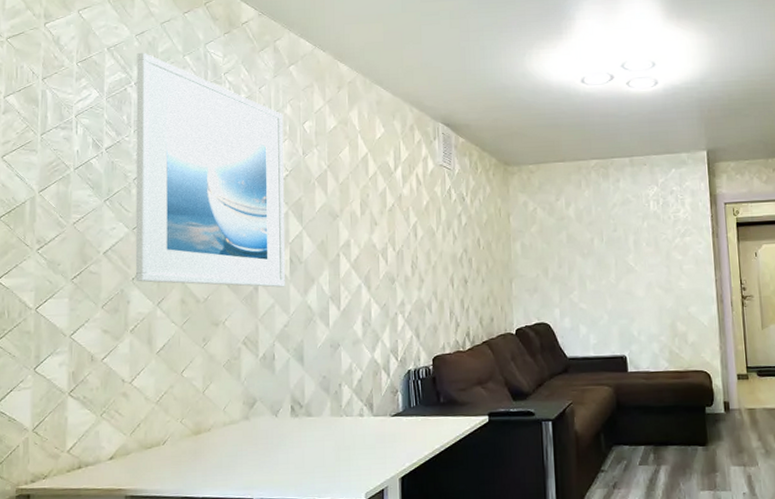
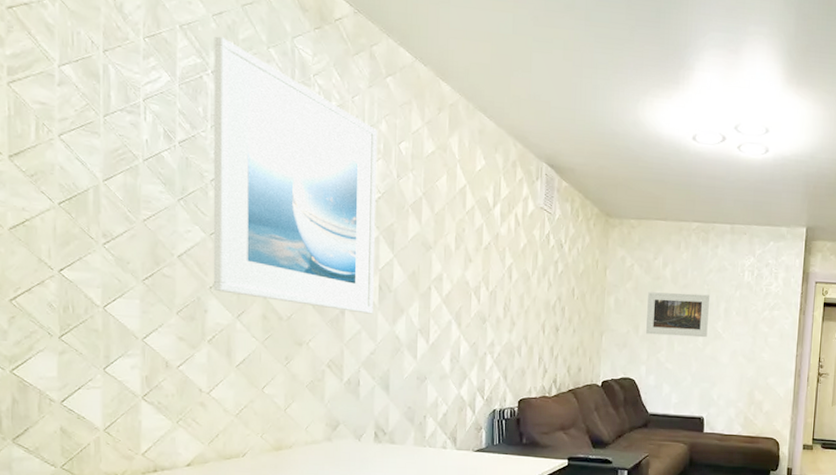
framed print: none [554,229,619,276] -> present [645,292,709,338]

